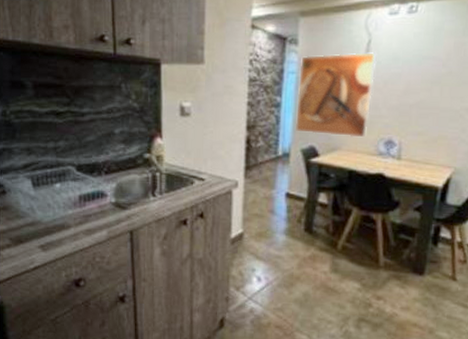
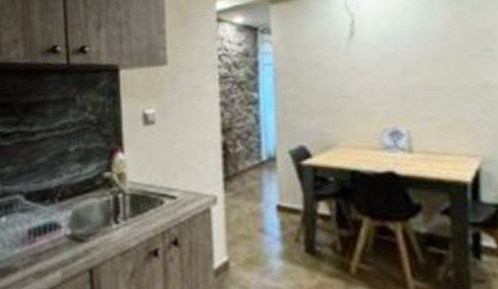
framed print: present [296,51,377,138] -> none [276,32,366,131]

